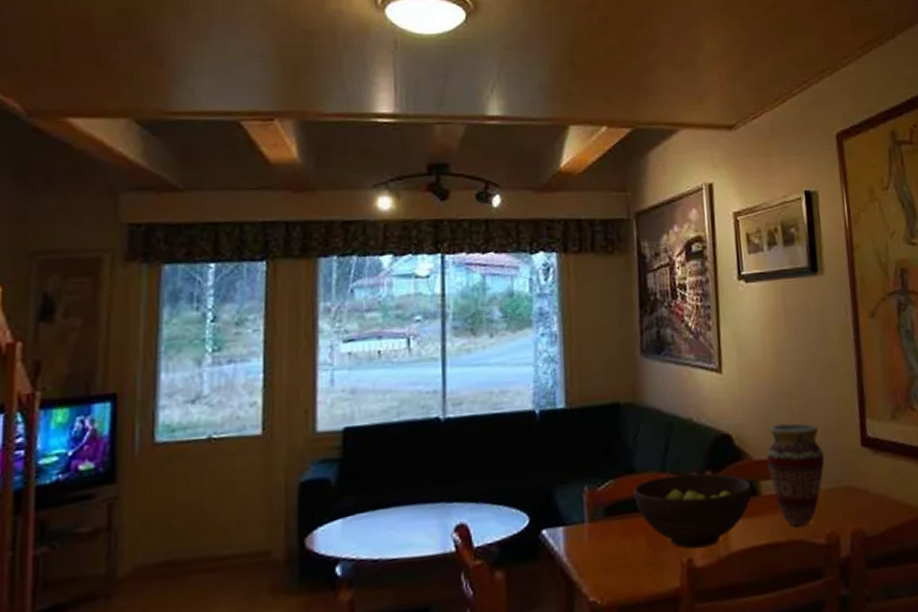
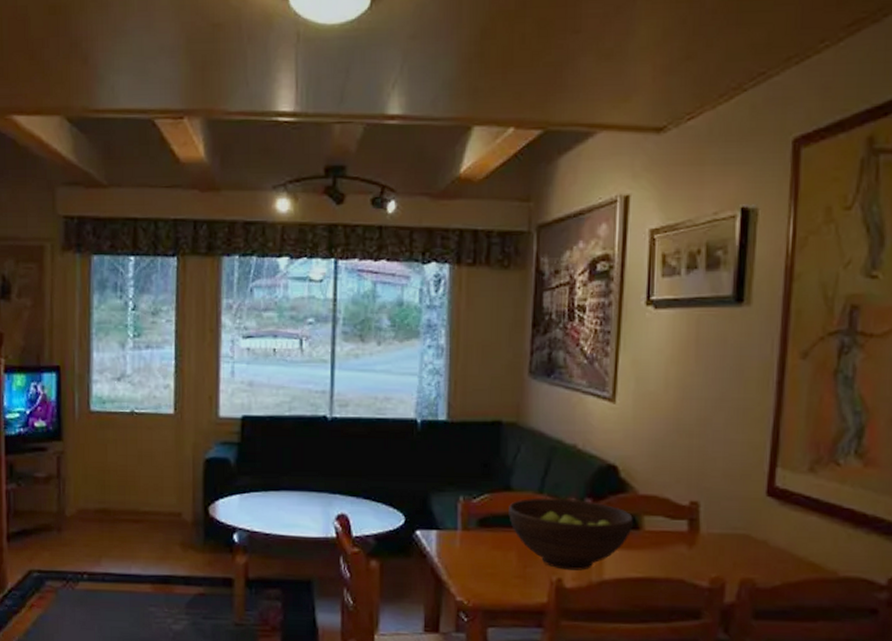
vase: present [766,423,825,526] -> none [654,461,721,566]

